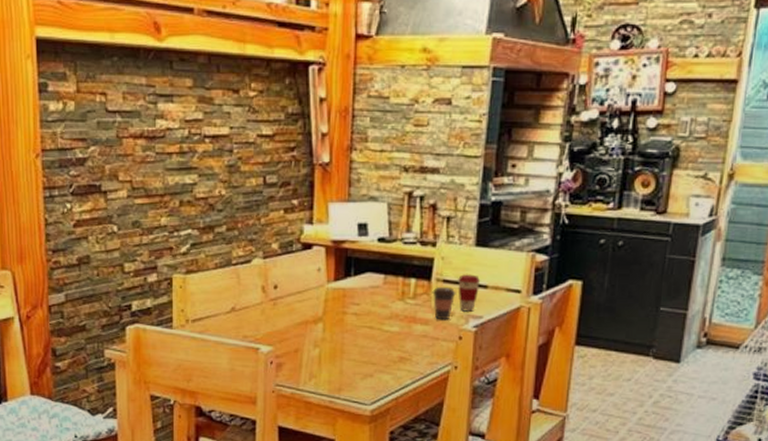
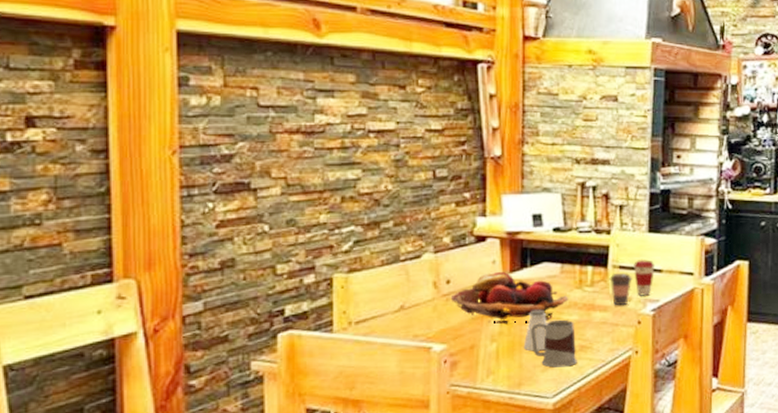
fruit basket: none [277,279,390,332] -> present [450,271,568,325]
saltshaker: none [344,319,368,359] -> present [523,309,547,351]
mug: none [351,330,396,377] -> present [530,319,577,368]

